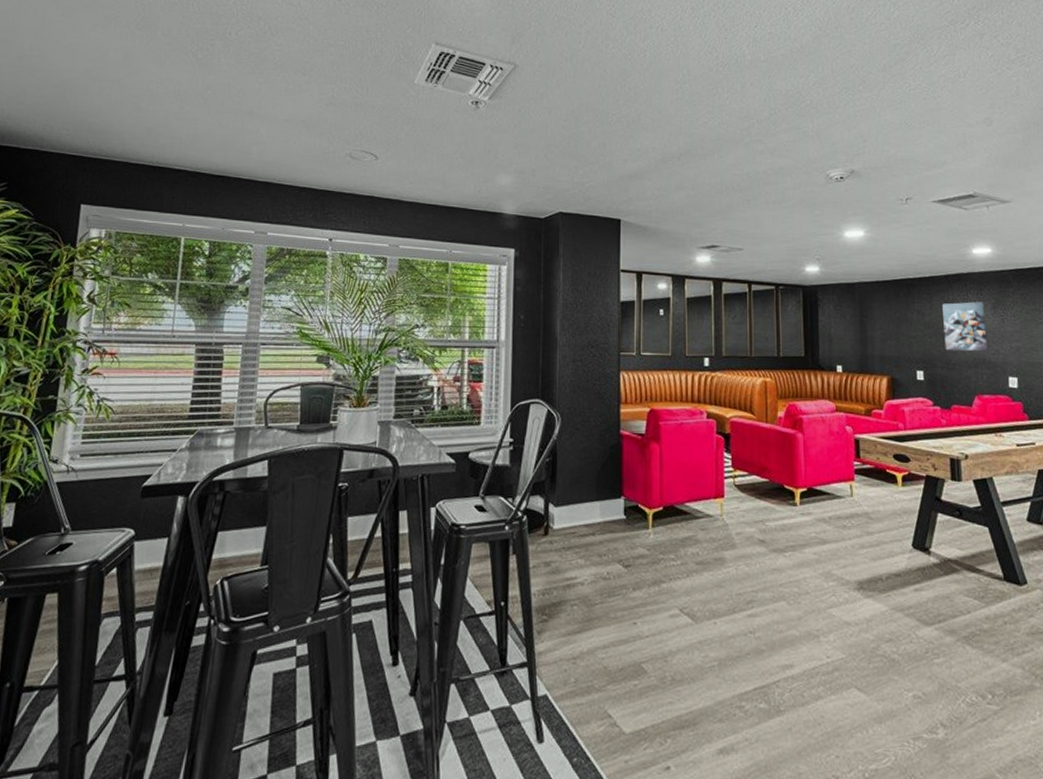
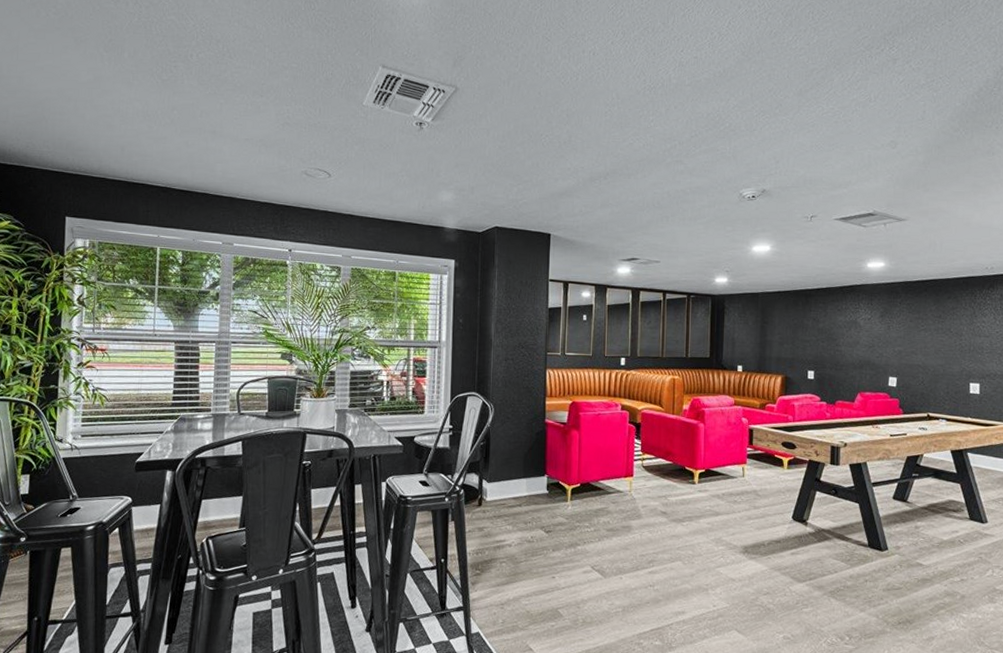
wall art: present [942,301,988,352] -> none [835,310,874,355]

